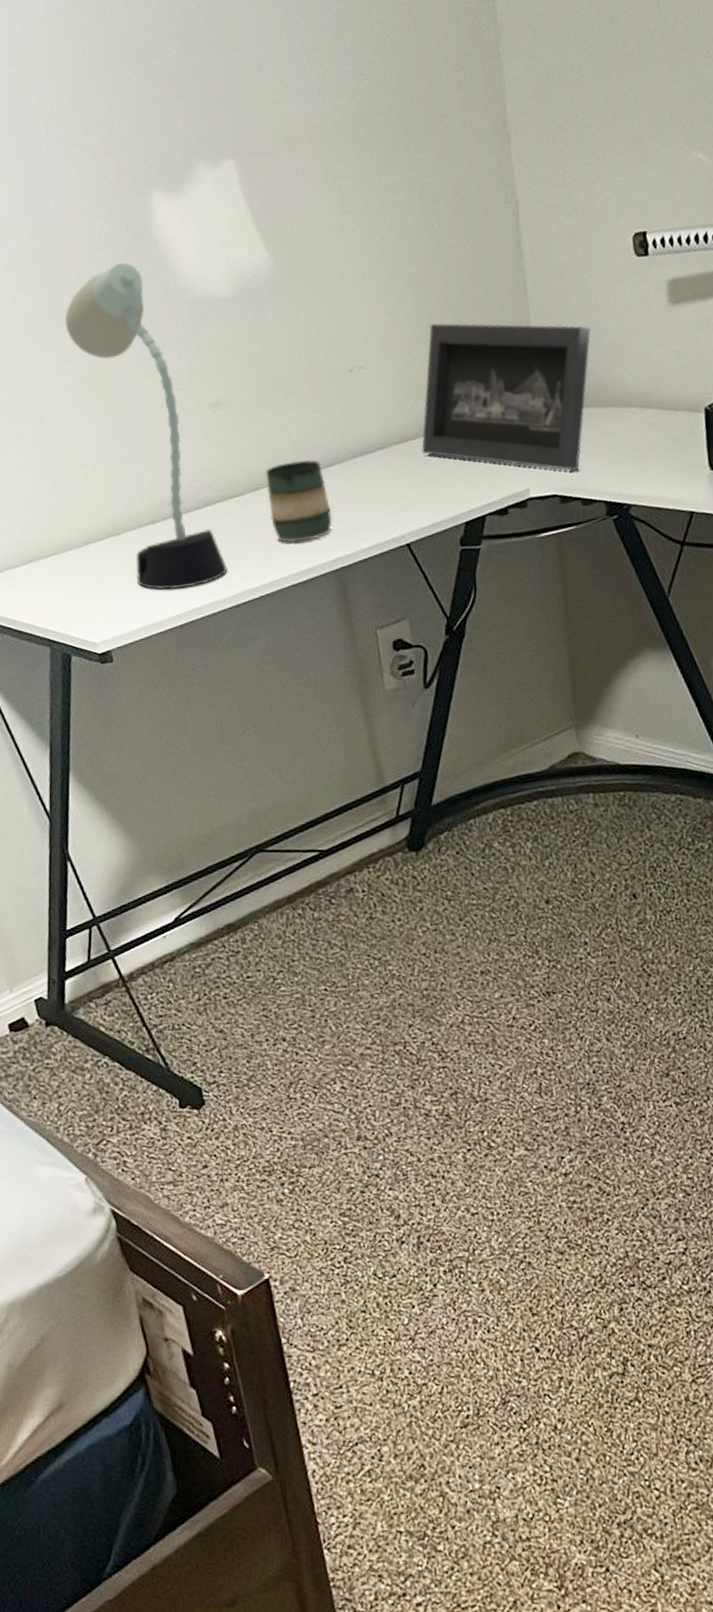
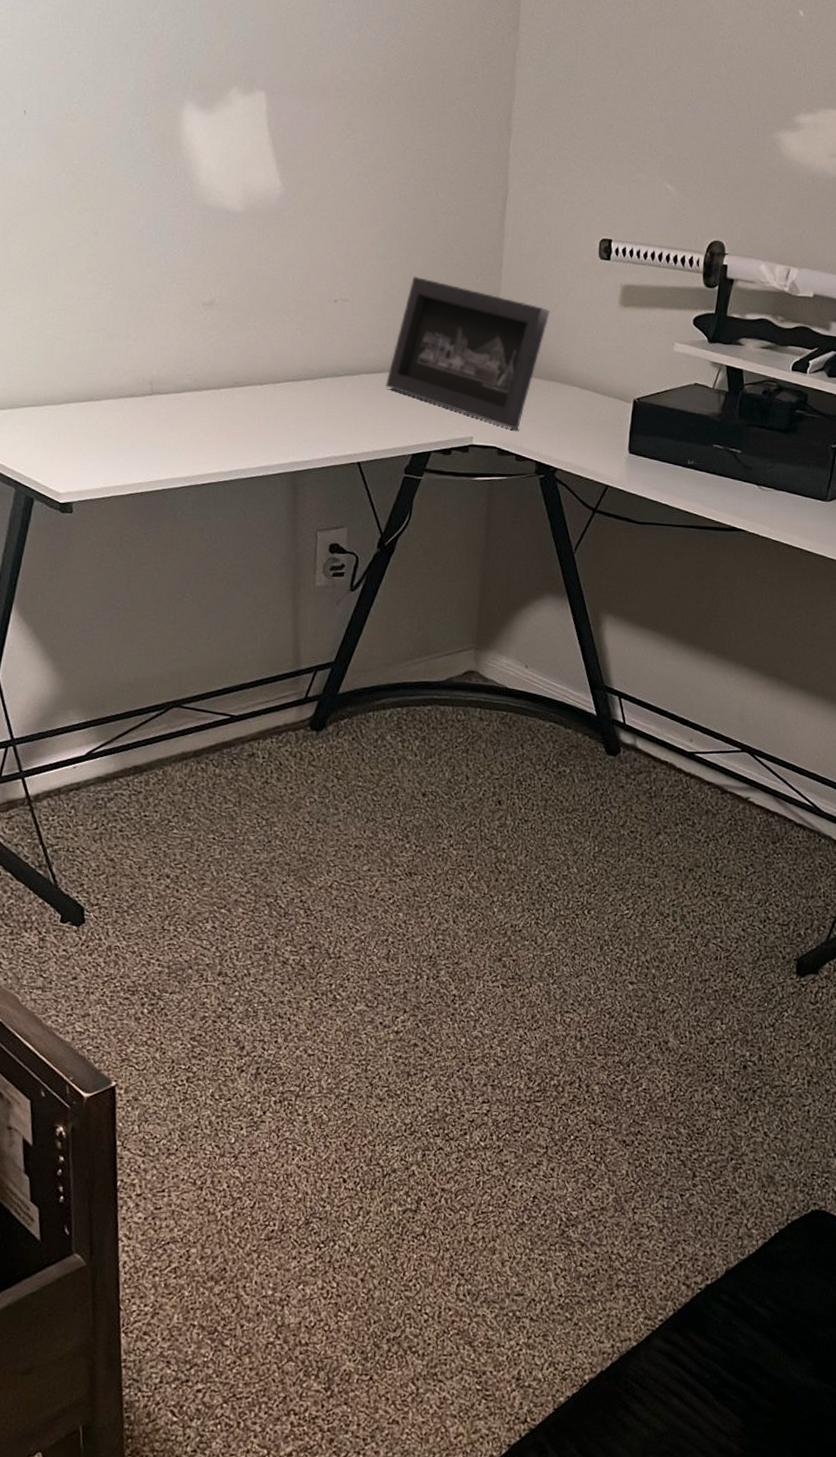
desk lamp: present [64,262,228,591] -> none [83,158,193,461]
mug: present [265,460,332,543] -> none [240,368,296,442]

